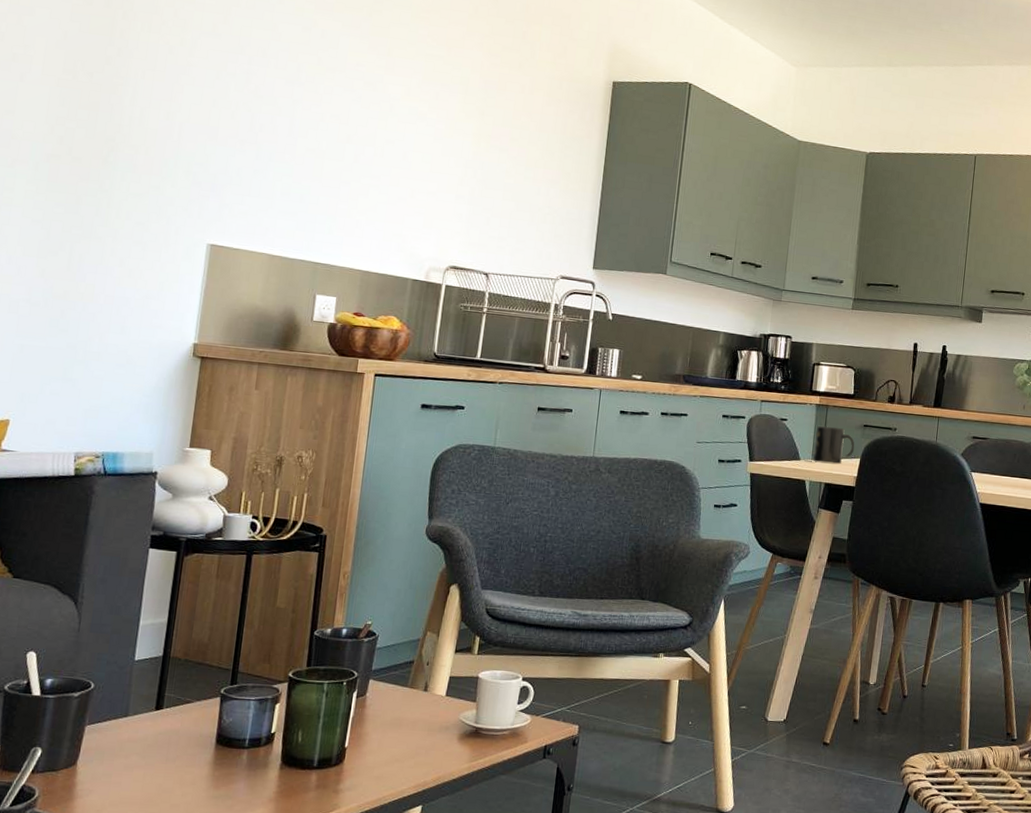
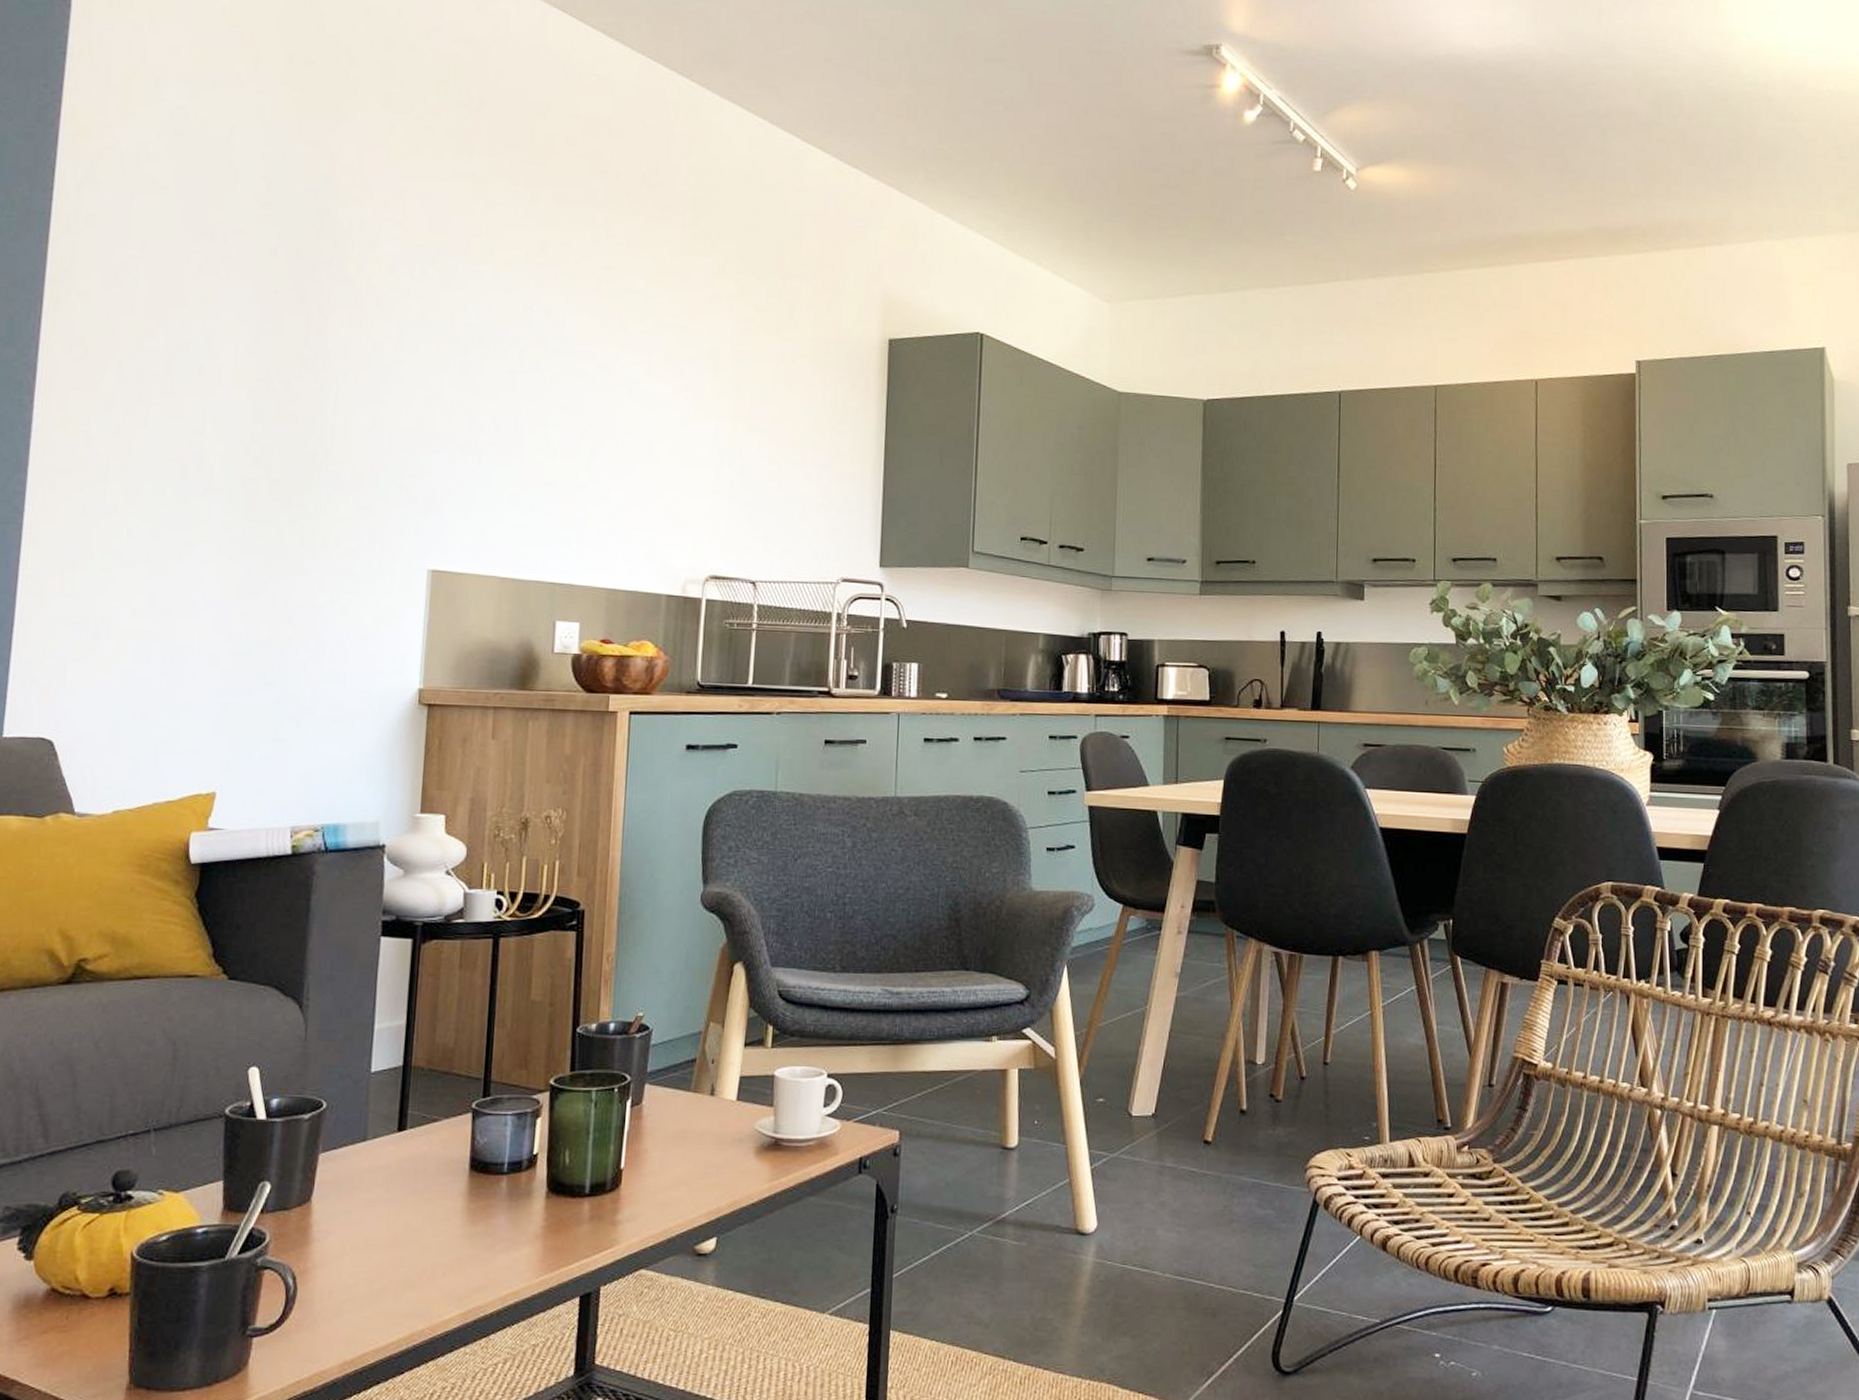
mug: present [812,426,855,465] -> none [1164,742,1216,789]

